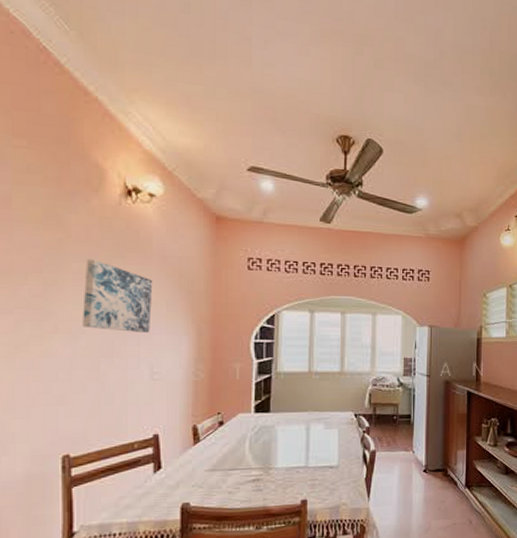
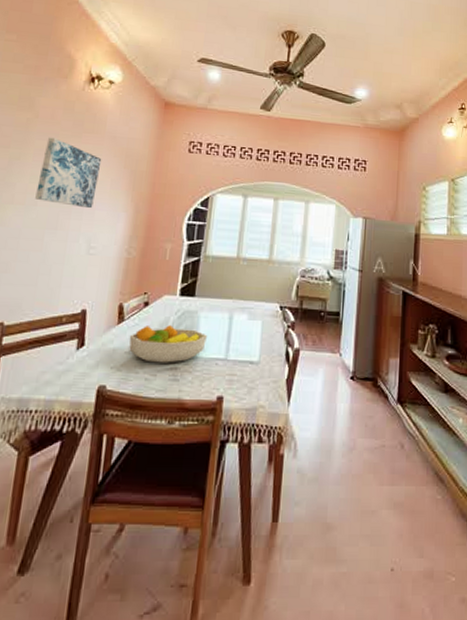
fruit bowl: none [207,440,286,477] -> present [129,324,207,363]

